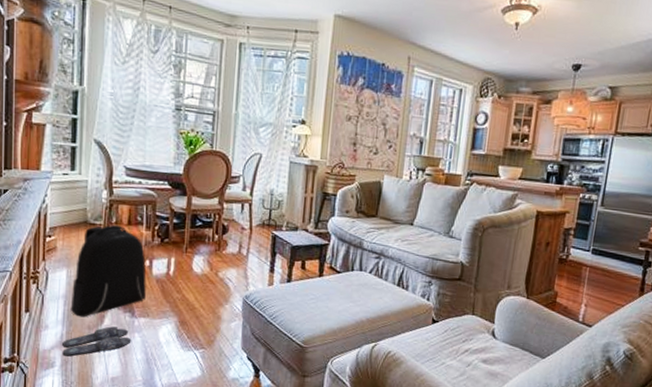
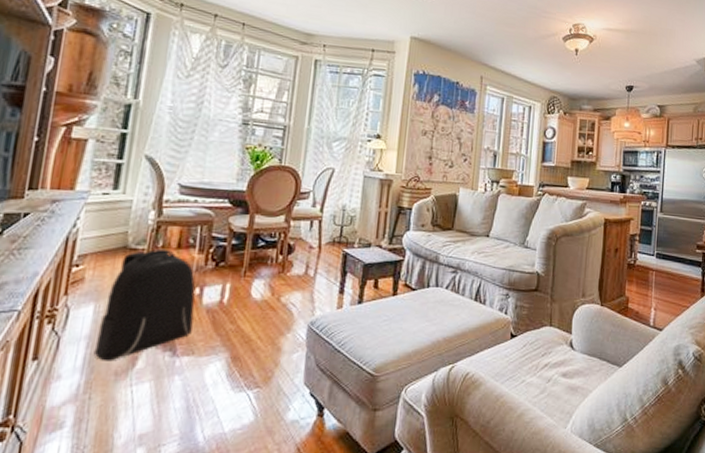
slippers: present [62,326,132,357] -> none [76,370,170,413]

